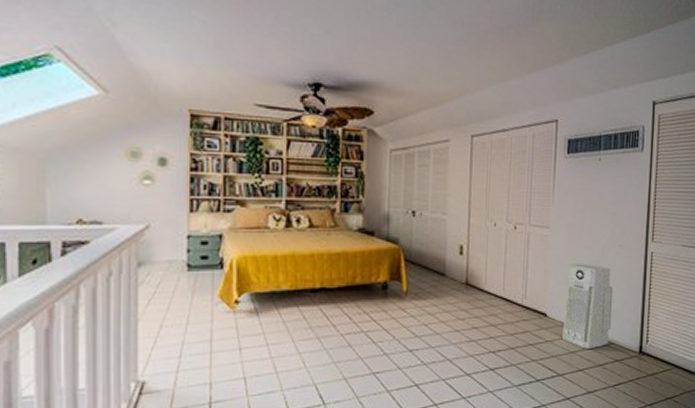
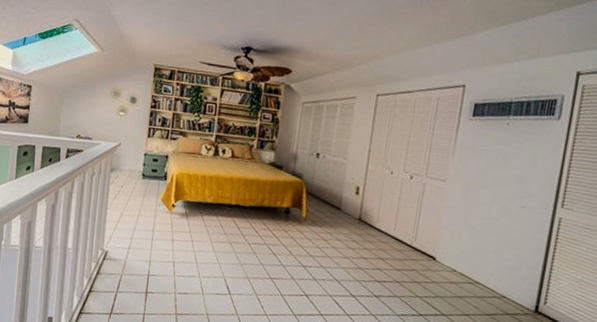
air purifier: present [562,264,613,349] -> none [450,216,510,298]

